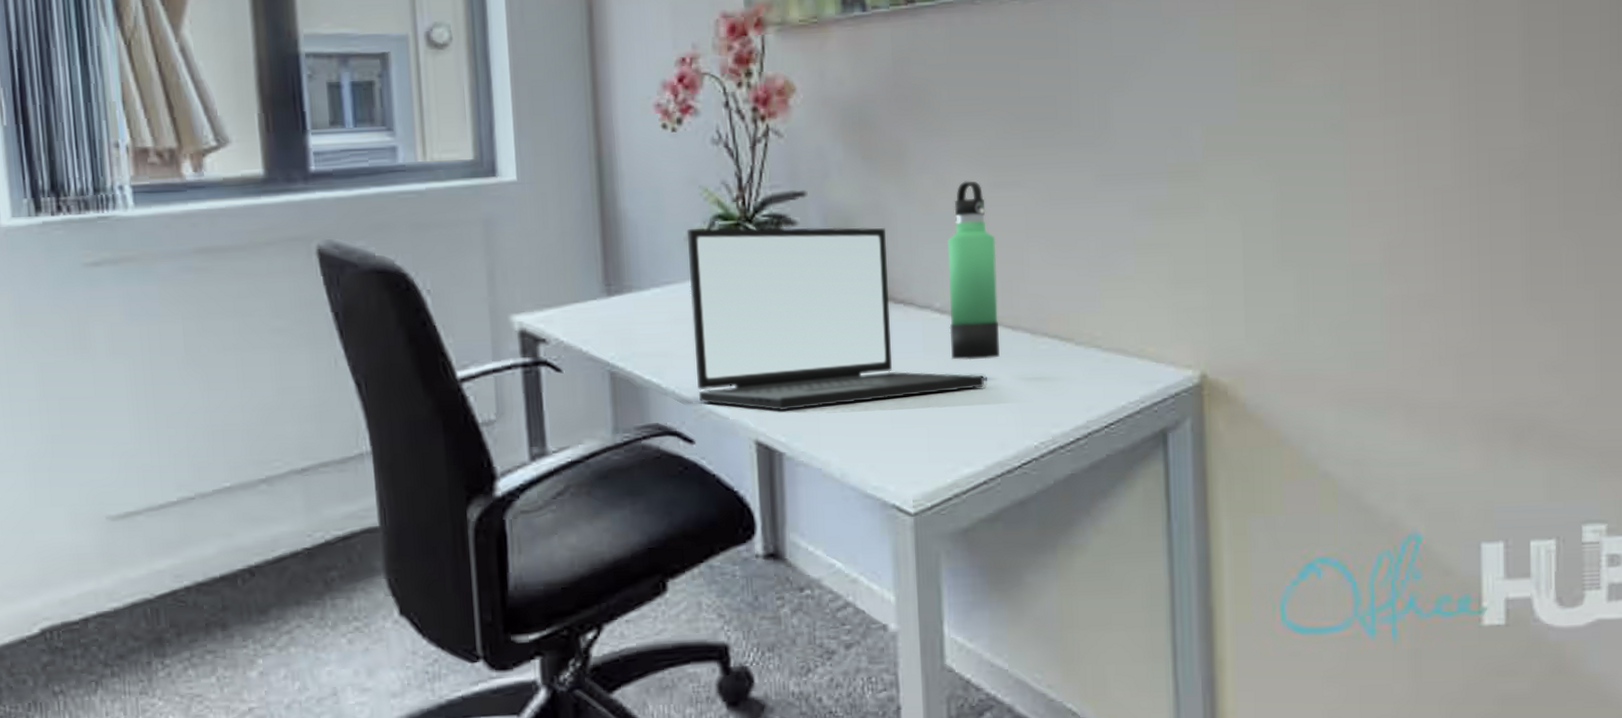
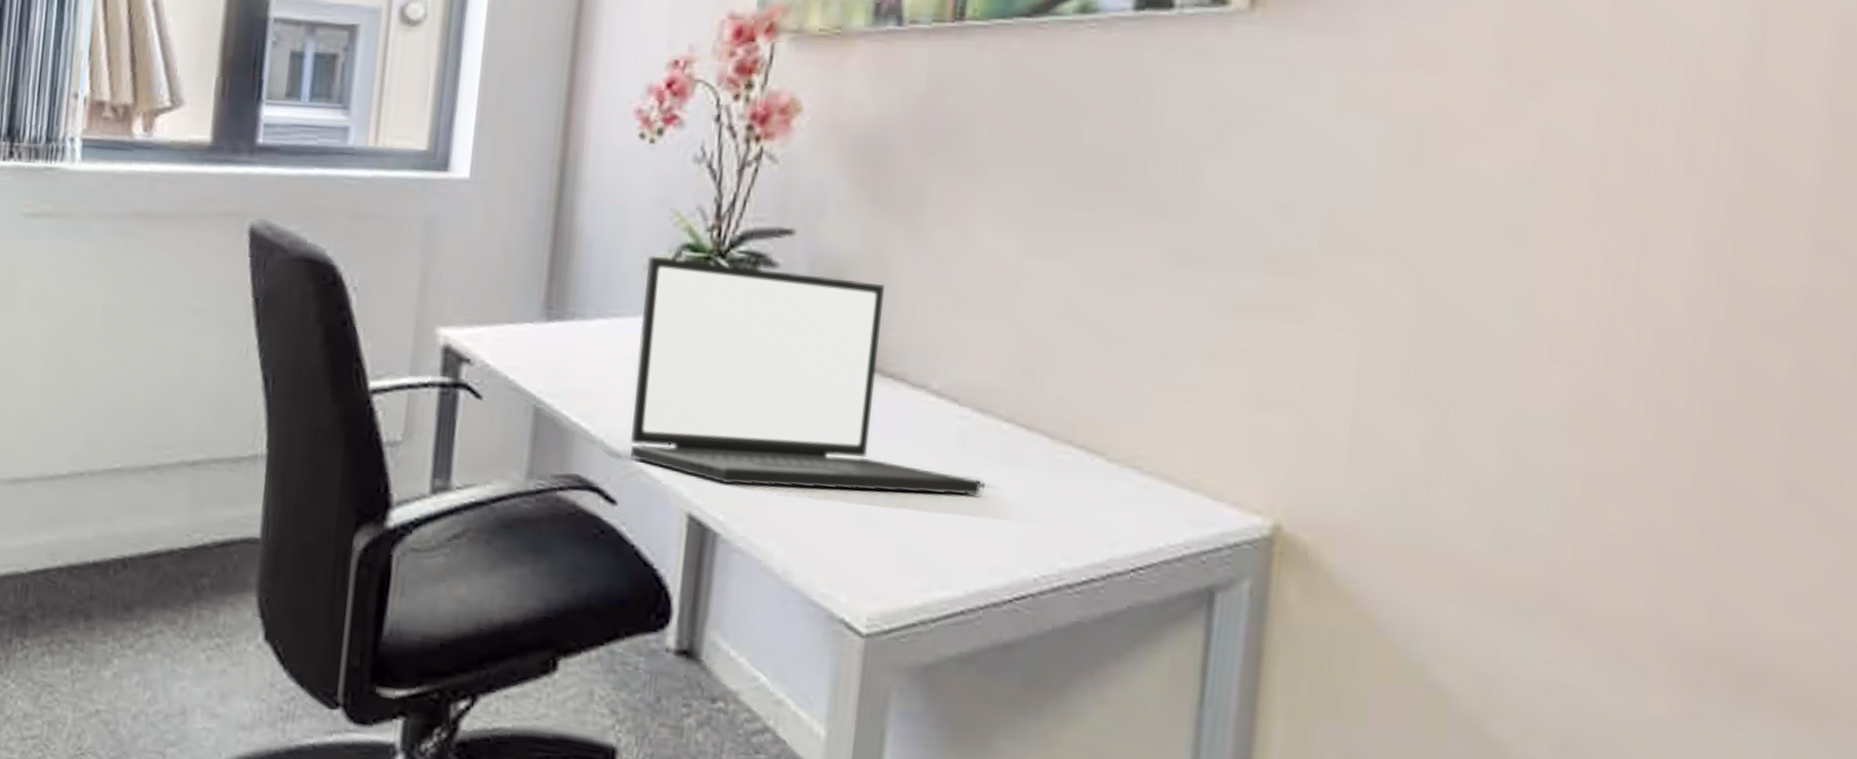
thermos bottle: present [946,181,1000,361] -> none [943,240,1023,462]

